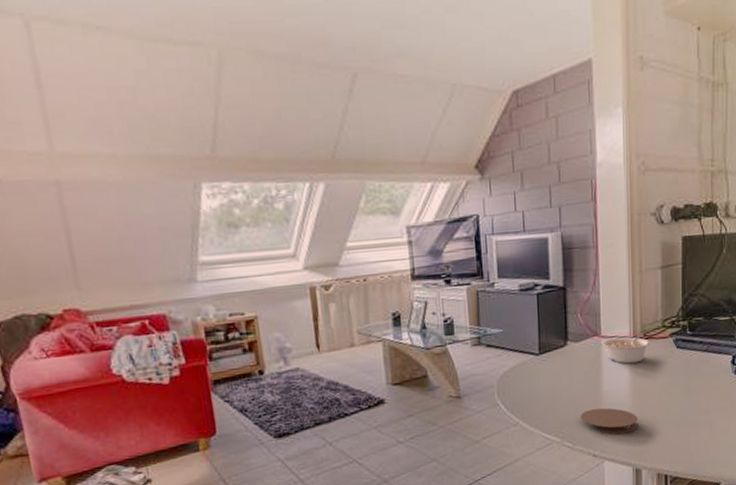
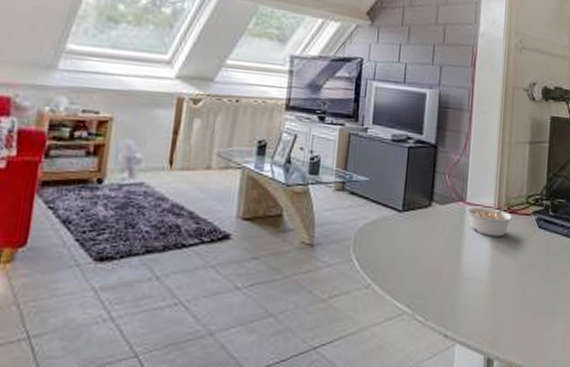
coaster: present [580,408,638,435] -> none [435,282,495,315]

